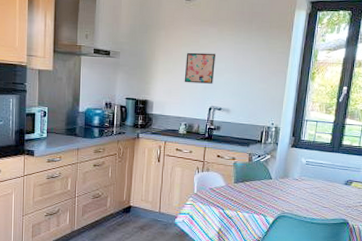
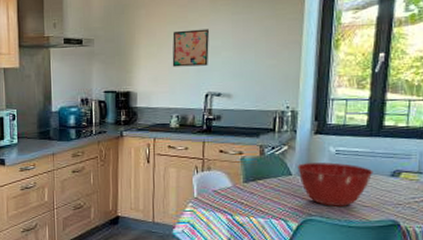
mixing bowl: none [277,170,332,206] -> present [298,162,373,206]

